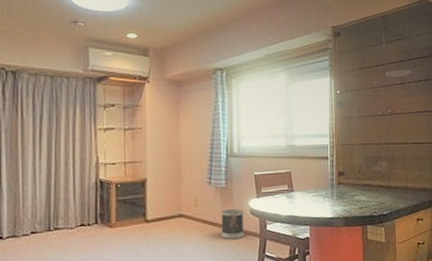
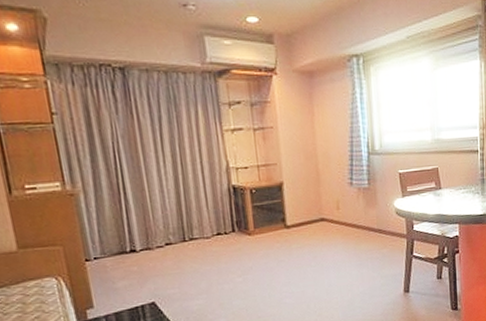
wastebasket: present [221,209,244,240] -> none [364,210,390,242]

